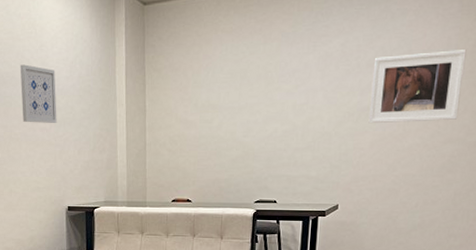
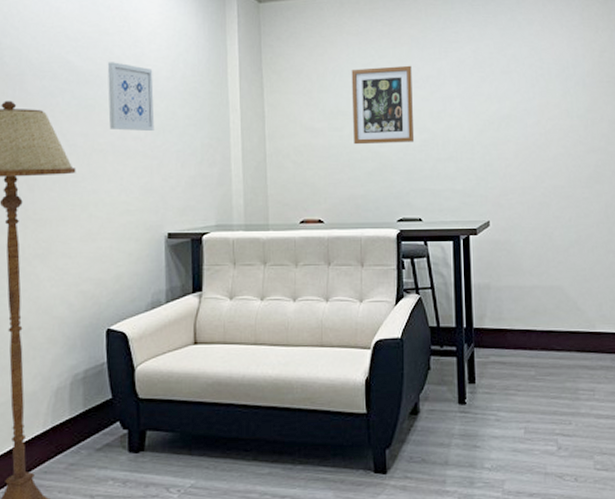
wall art: none [221,60,280,135] -> present [351,65,415,145]
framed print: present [368,50,467,124] -> none [507,60,596,133]

